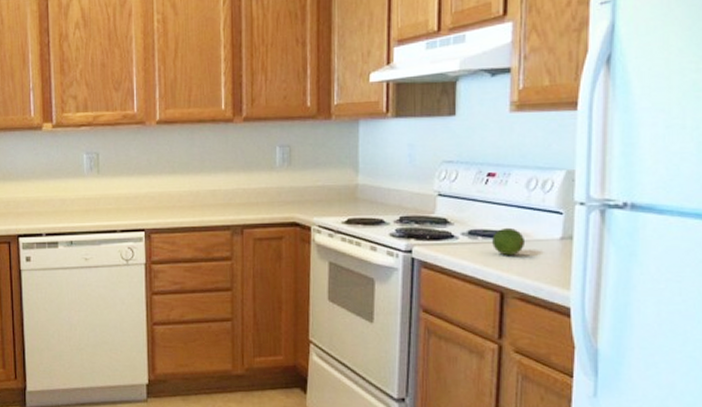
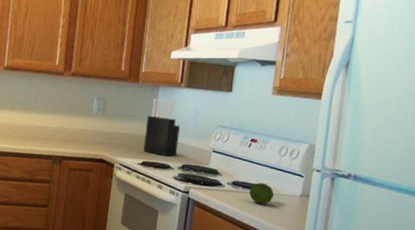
knife block: none [346,135,392,209] -> present [143,98,180,157]

